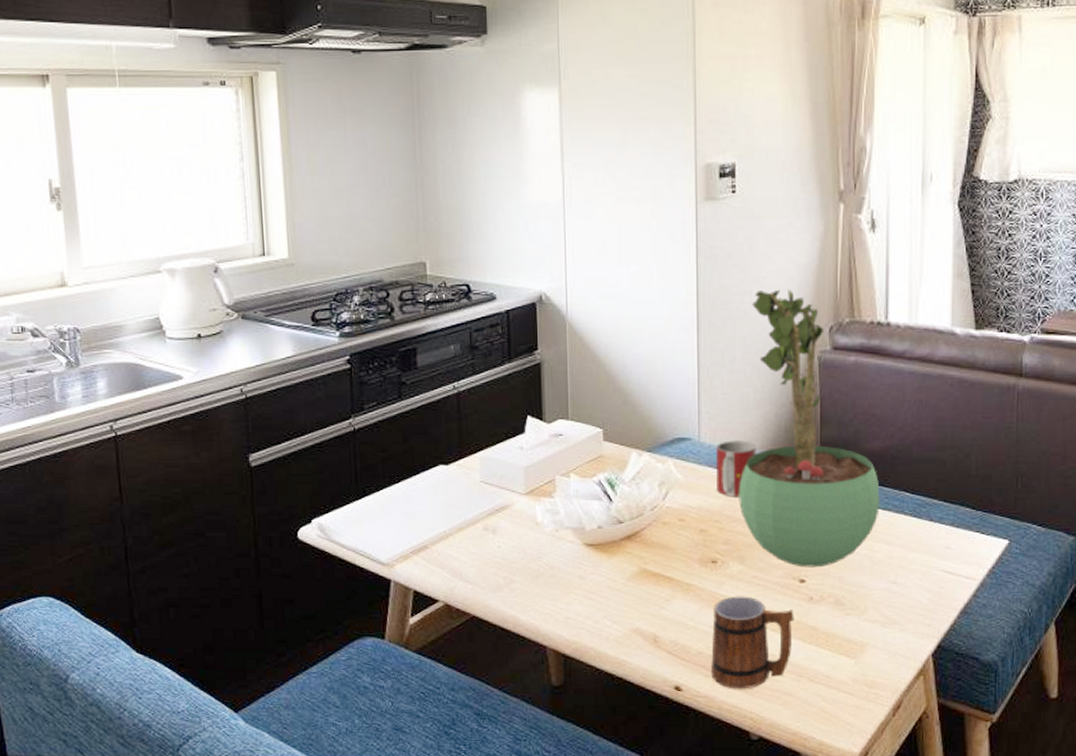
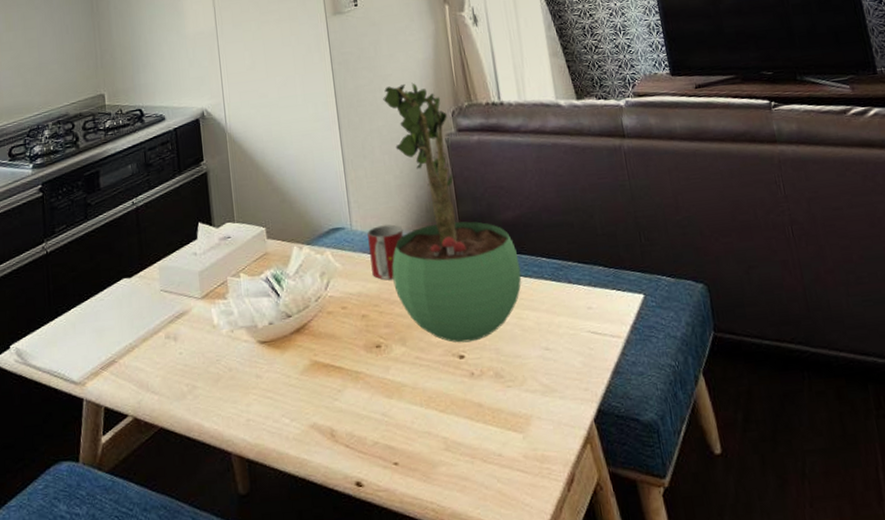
mug: present [711,596,794,689] -> none [383,378,462,479]

